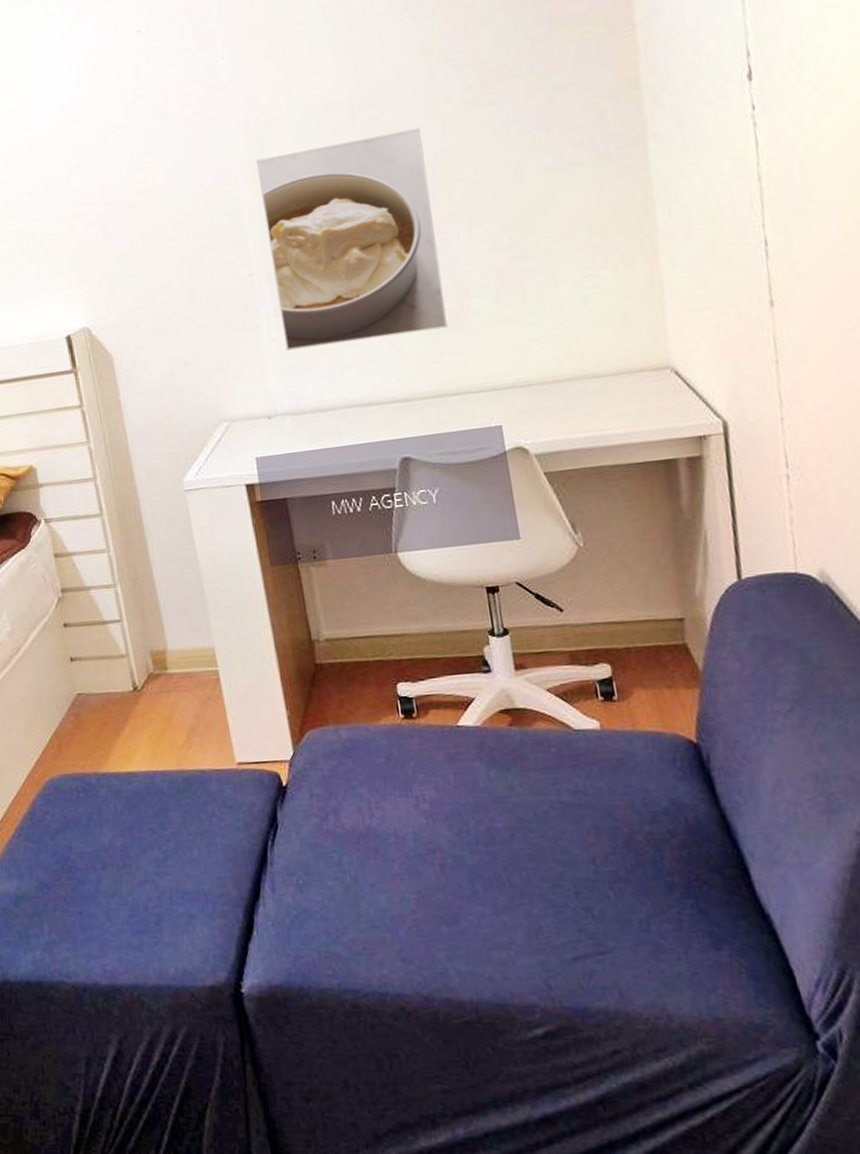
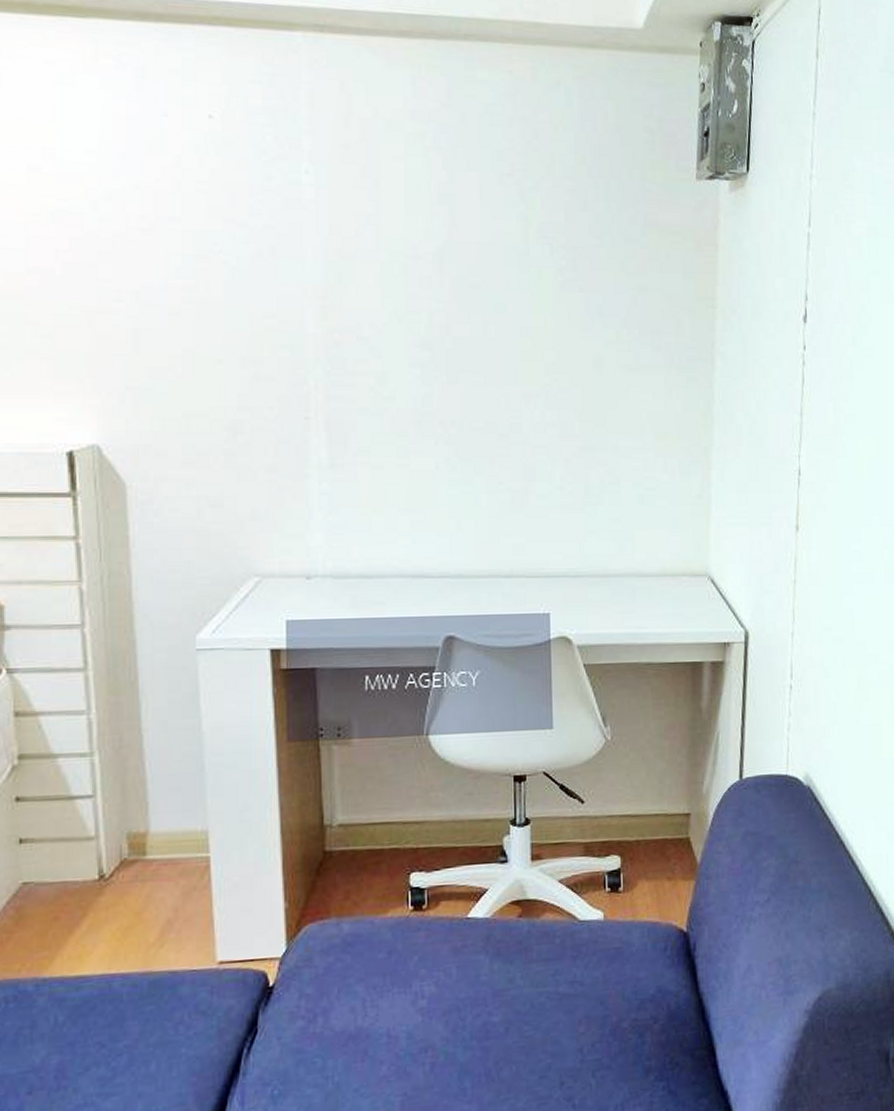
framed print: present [255,127,448,351] -> none [329,293,511,508]

